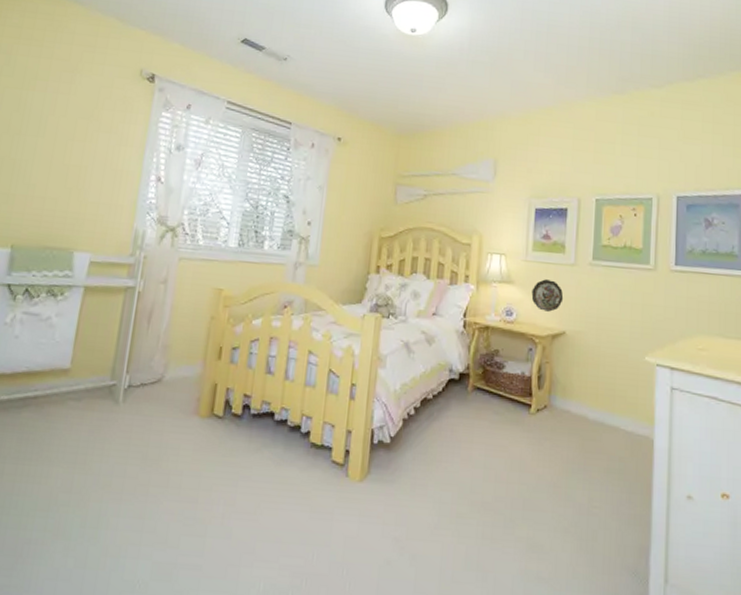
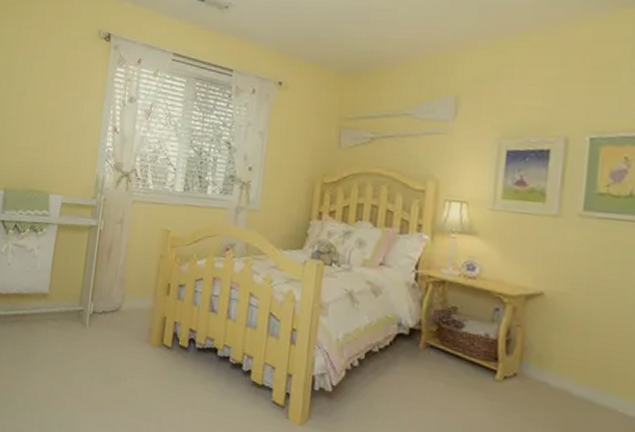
decorative plate: present [531,279,564,312] -> none [499,231,542,269]

